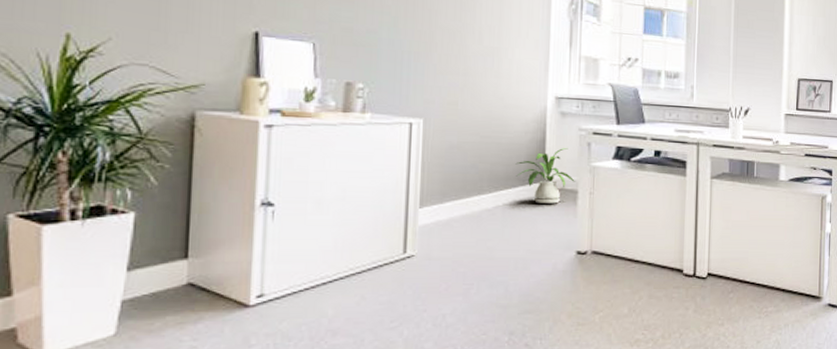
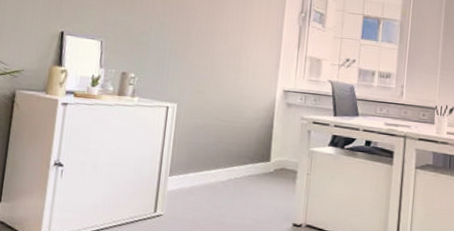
house plant: present [515,148,576,204] -> none [247,134,296,181]

